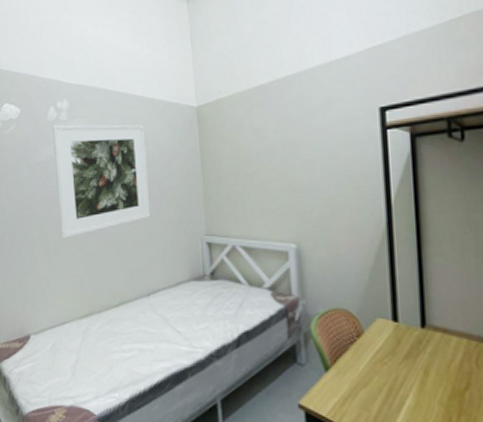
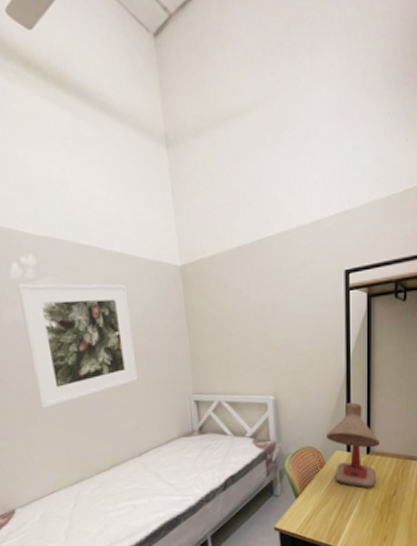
desk lamp: none [362,260,439,374] -> present [325,402,380,488]

